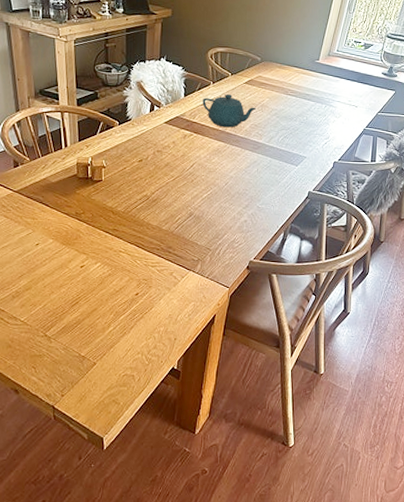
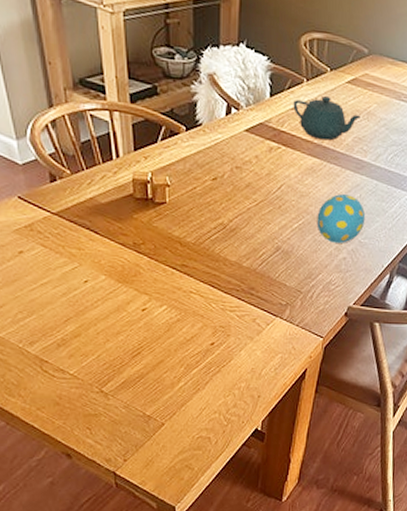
decorative egg: none [222,169,262,209] -> present [317,194,366,243]

